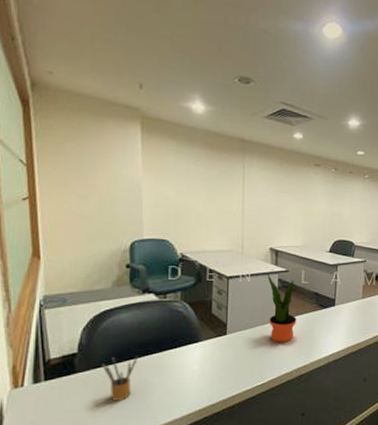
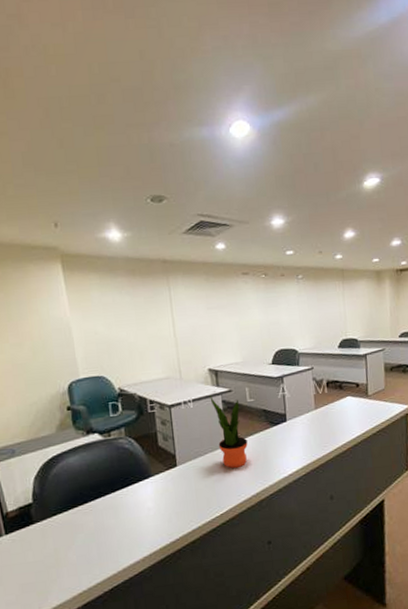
pencil box: present [102,356,138,401] -> none [57,499,92,548]

